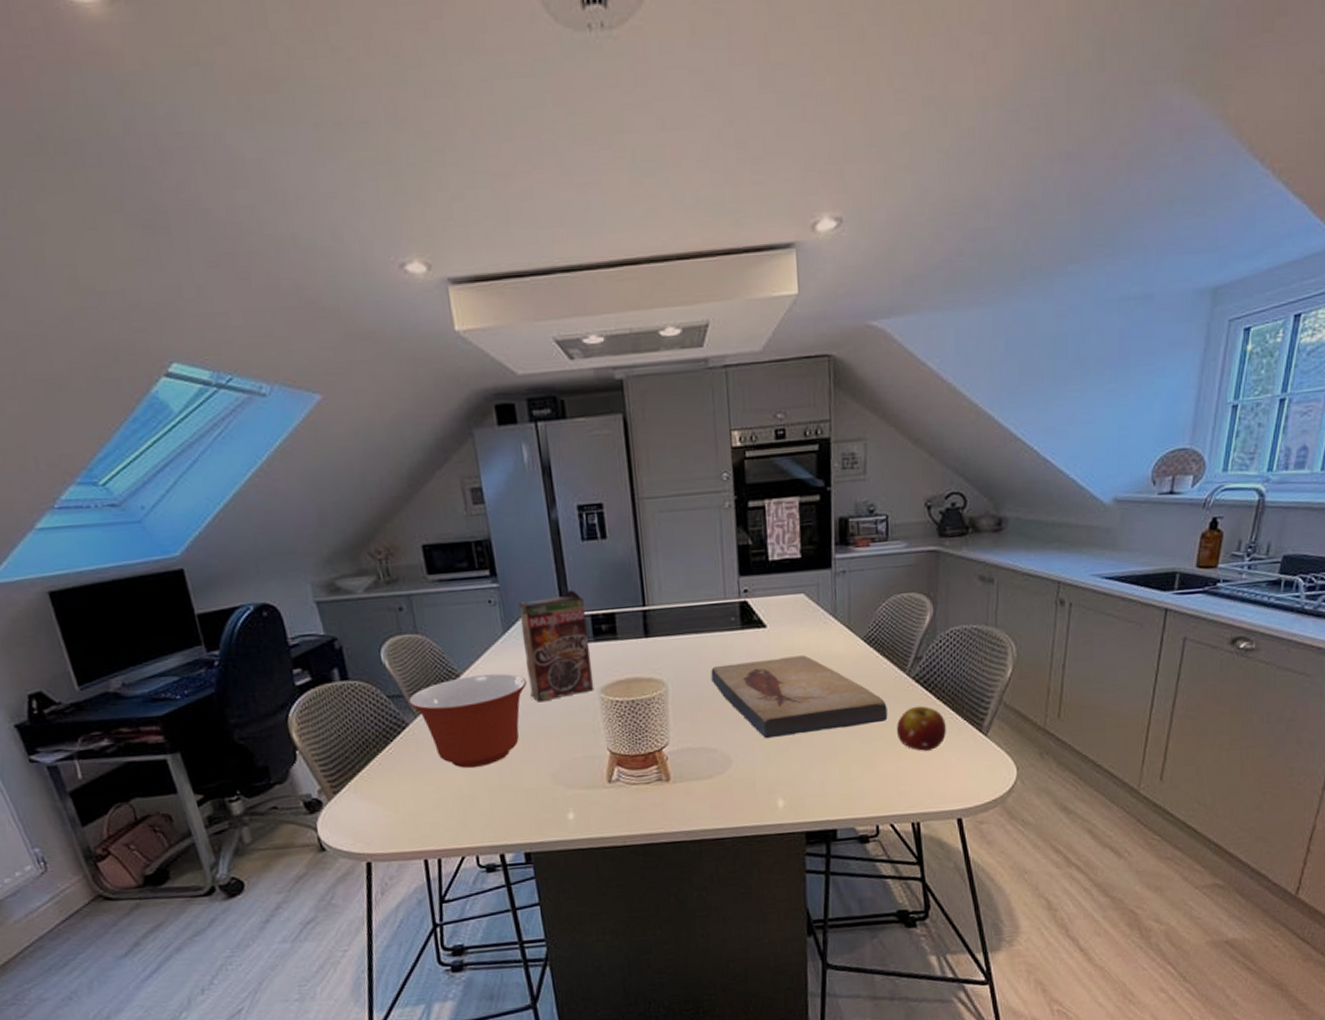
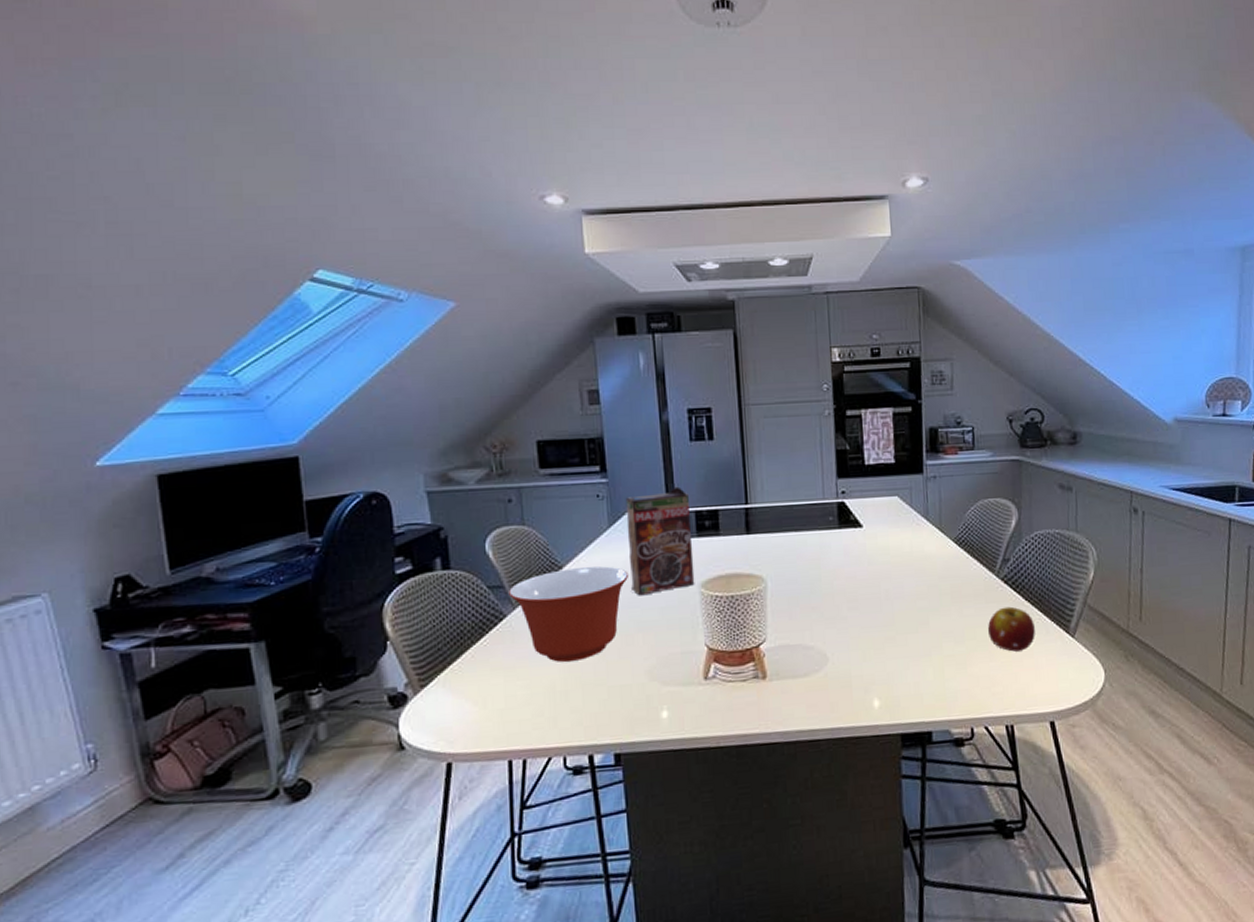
fish fossil: present [711,655,888,739] -> none [809,555,979,637]

